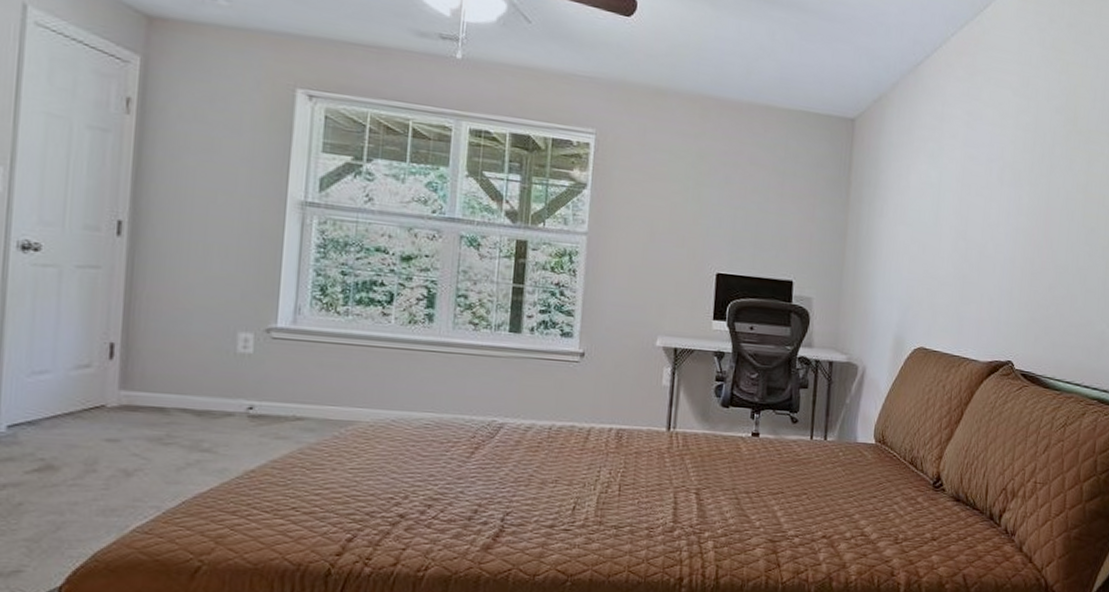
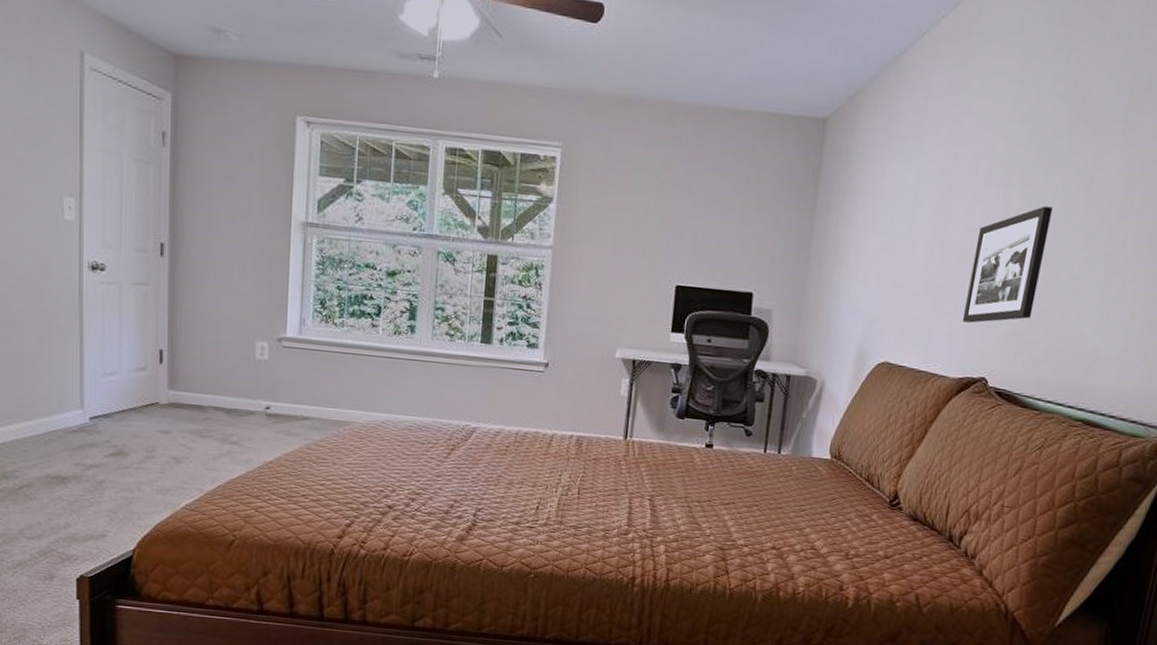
picture frame: none [987,204,1057,310] -> present [962,206,1053,323]

